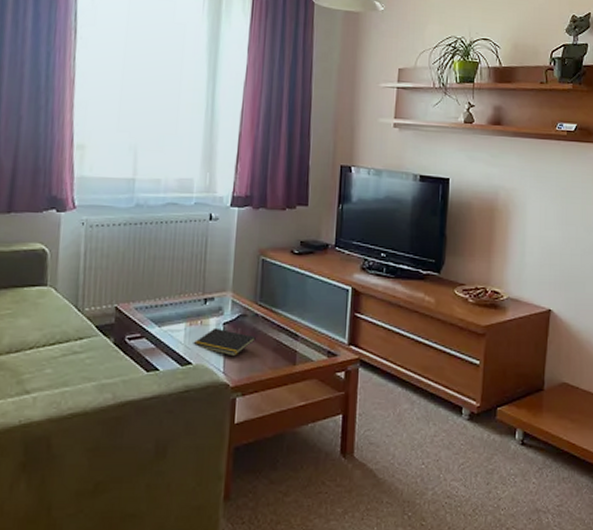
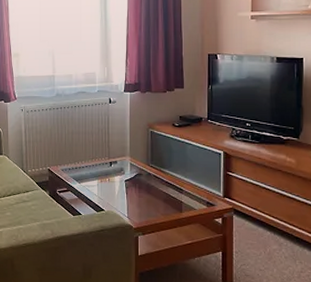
notepad: present [193,327,256,357] -> none [104,184,150,206]

